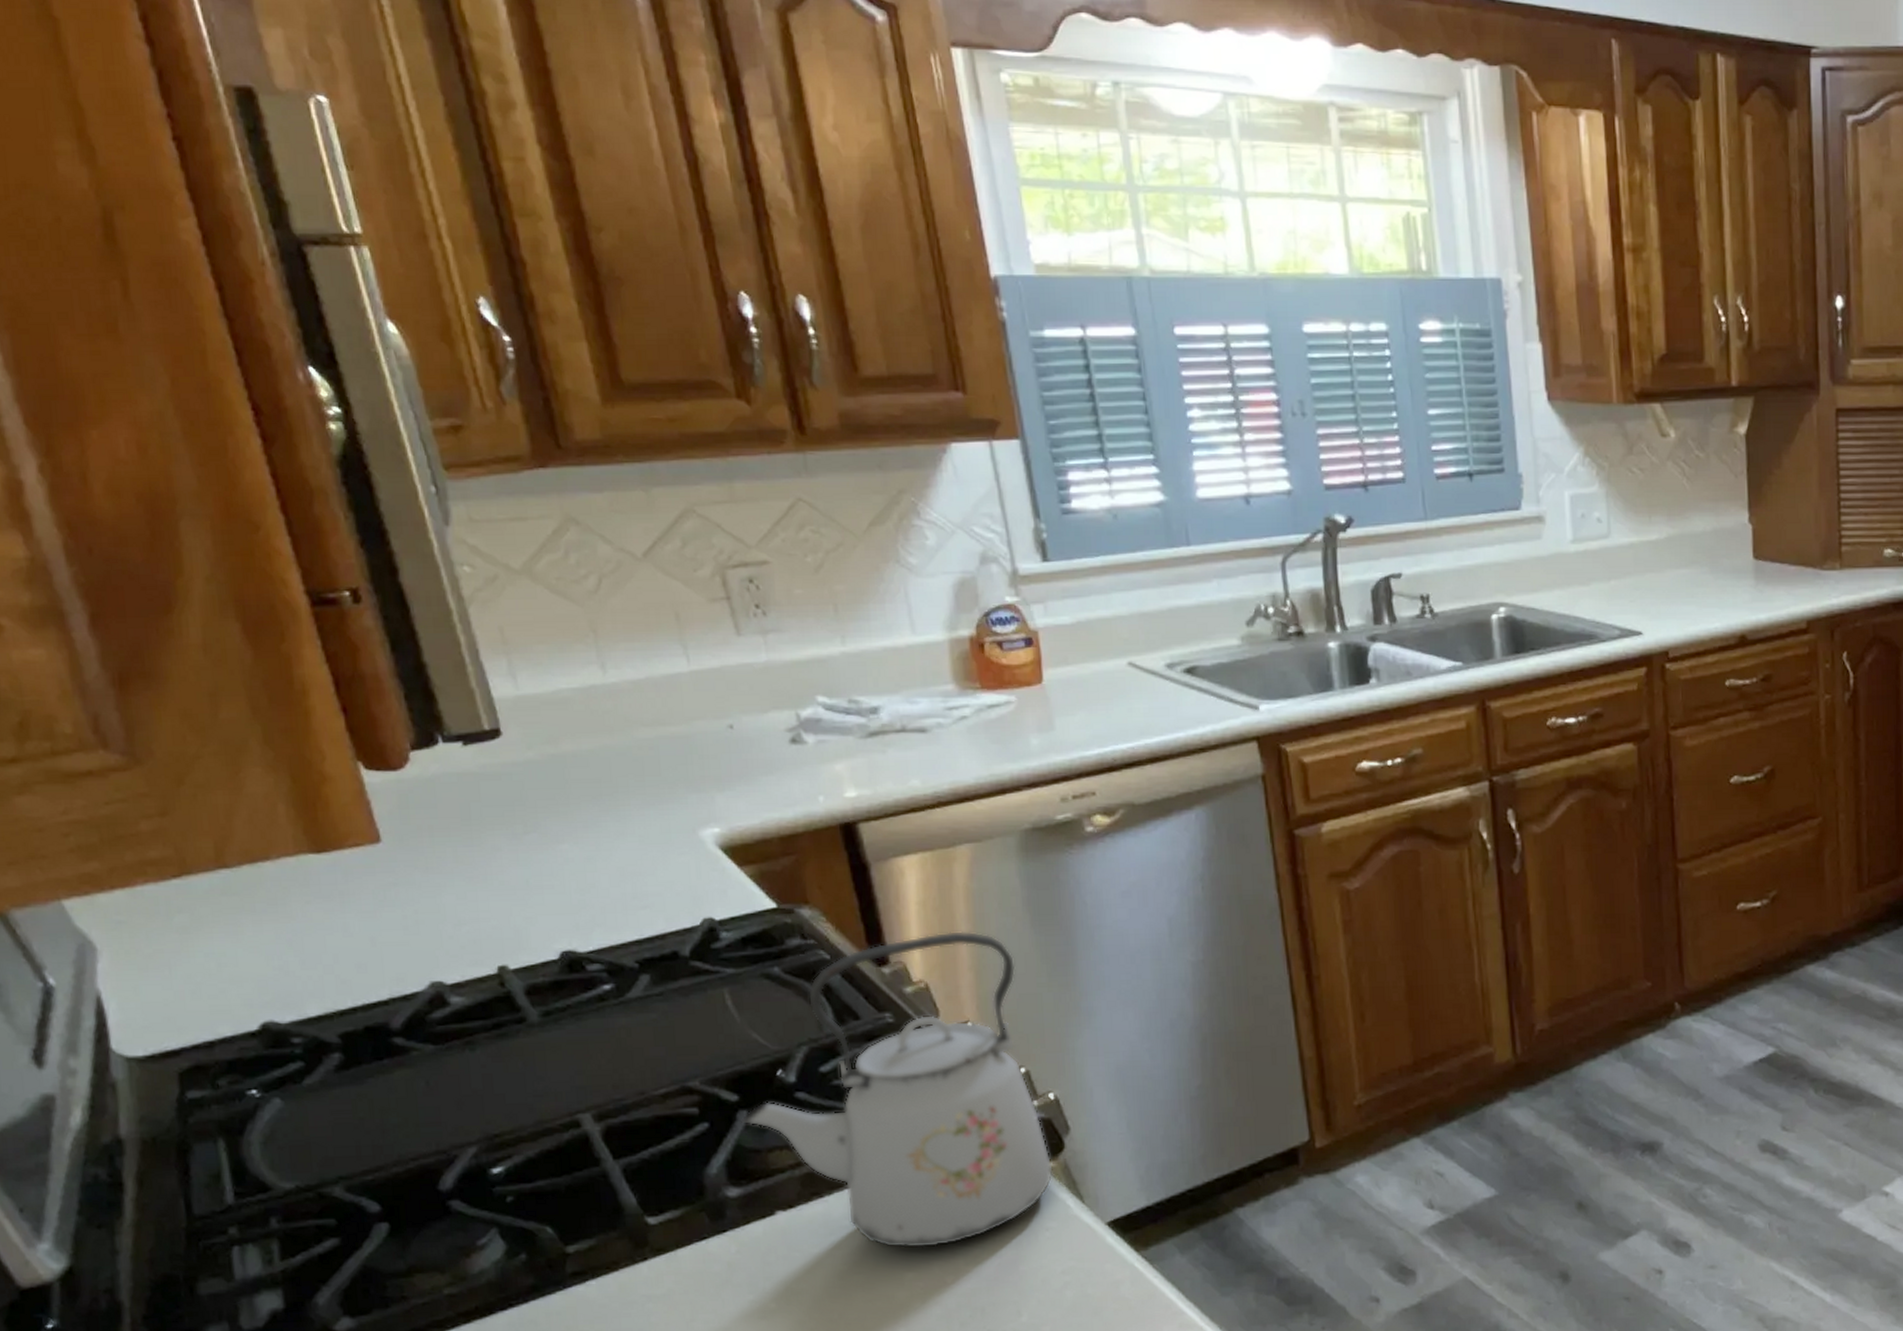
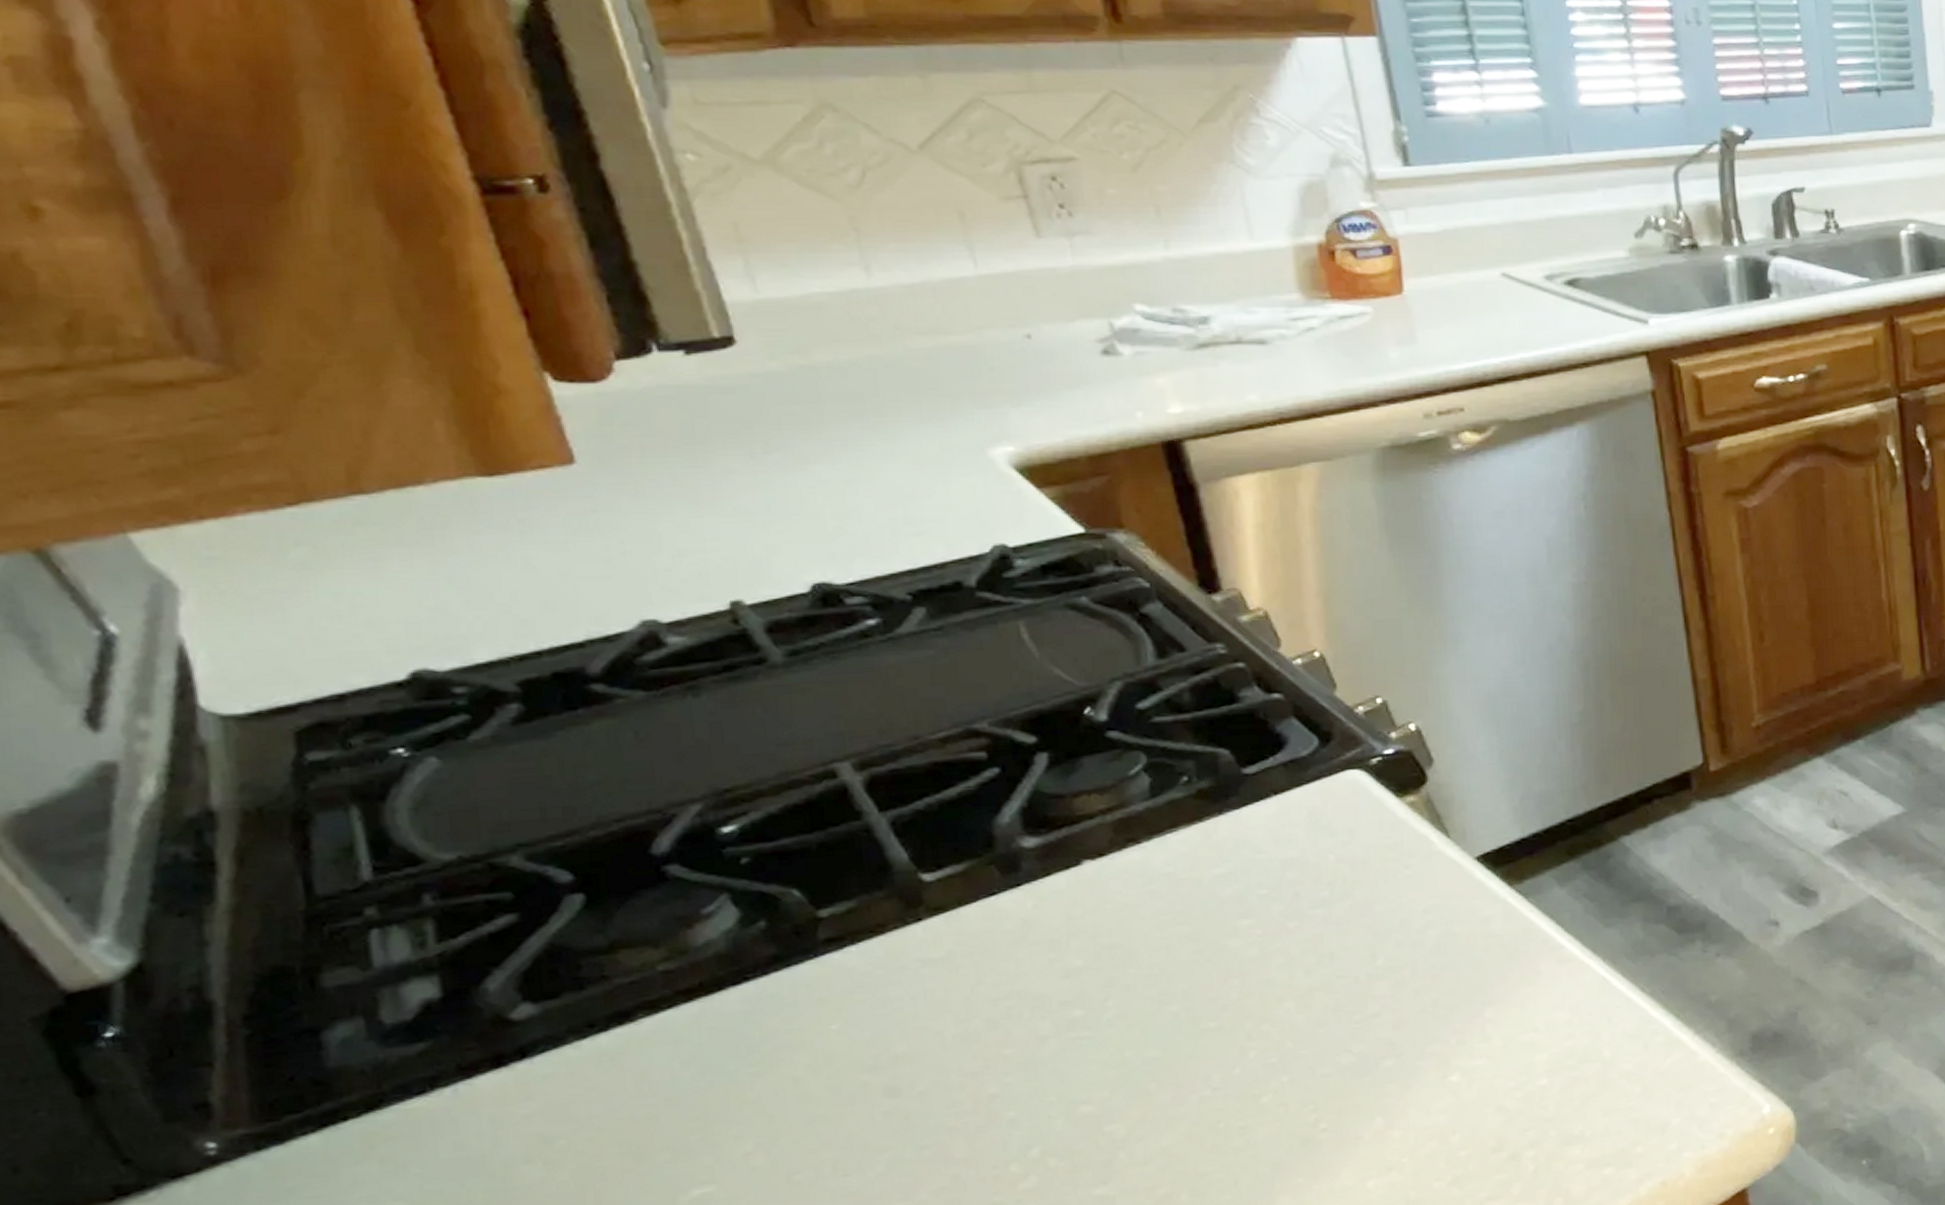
kettle: present [741,930,1053,1249] -> none [1040,554,1414,895]

